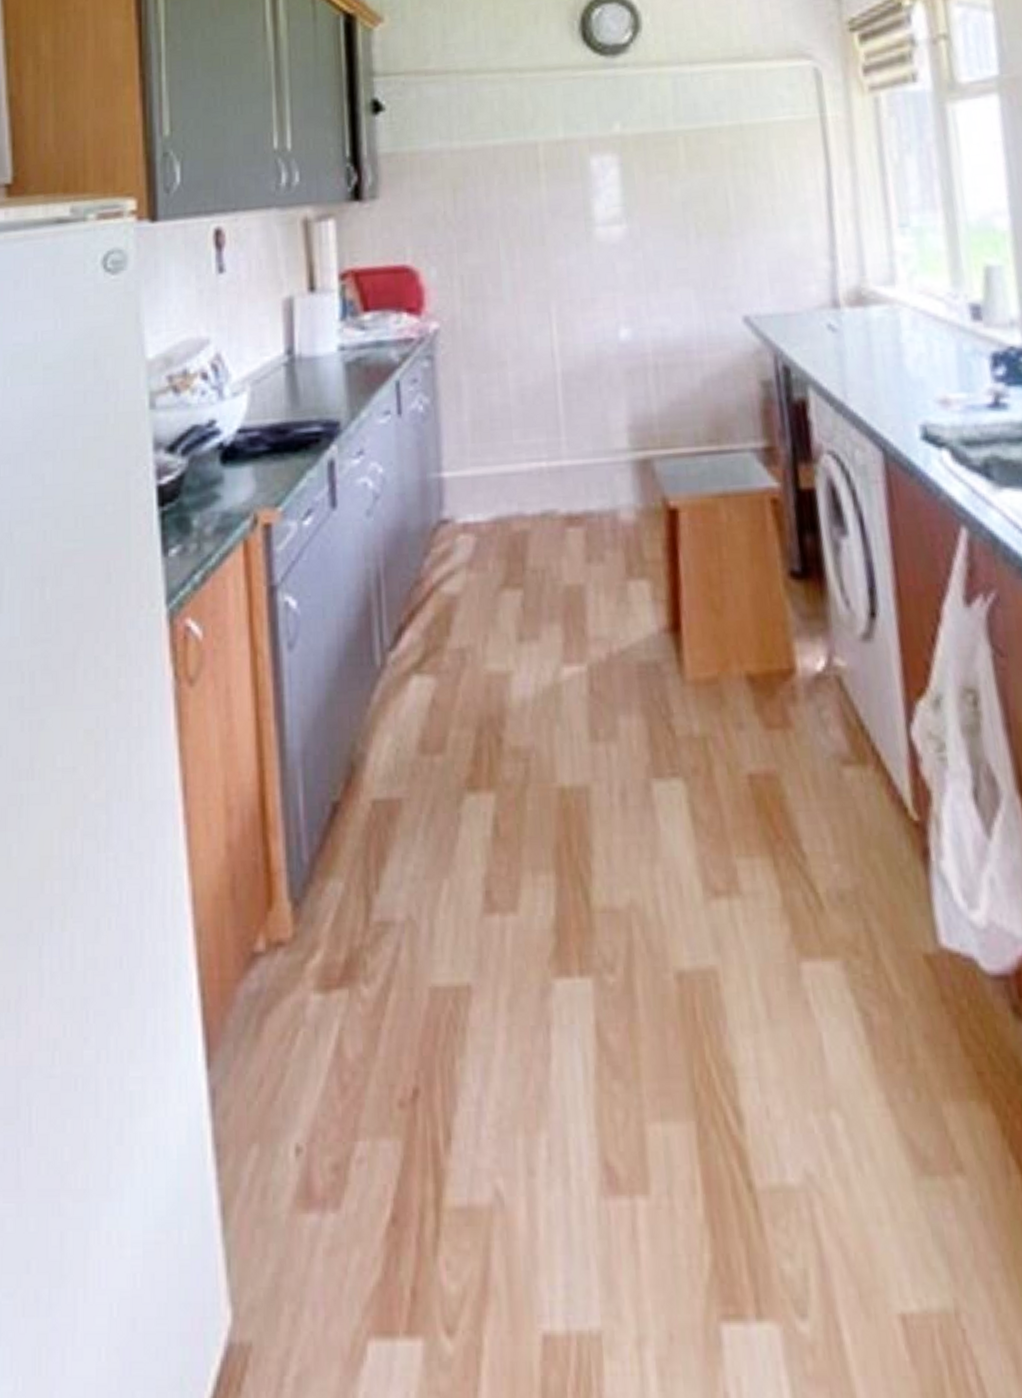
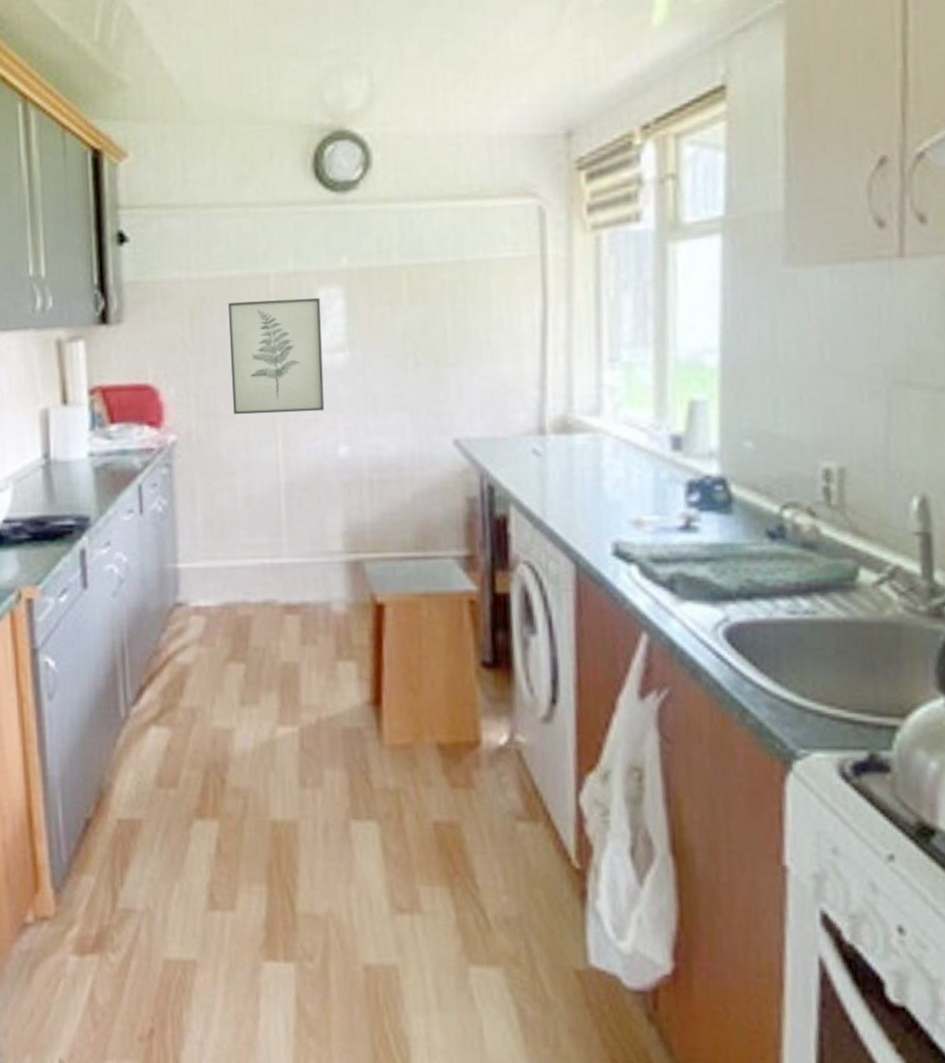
wall art: none [493,166,602,297] -> present [227,297,325,415]

